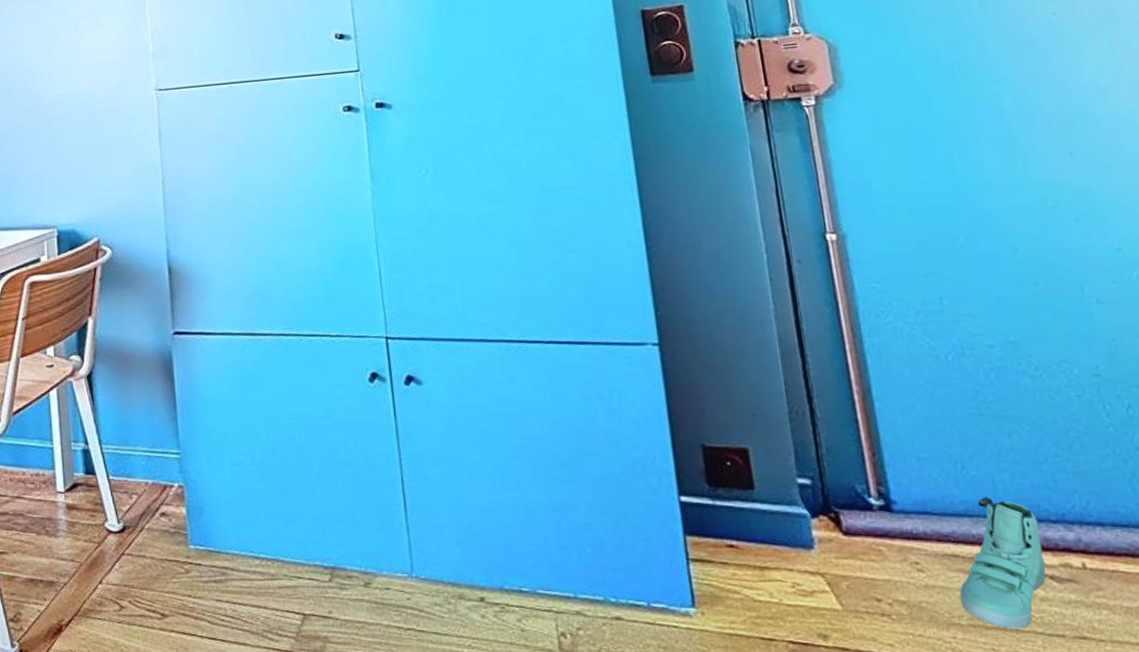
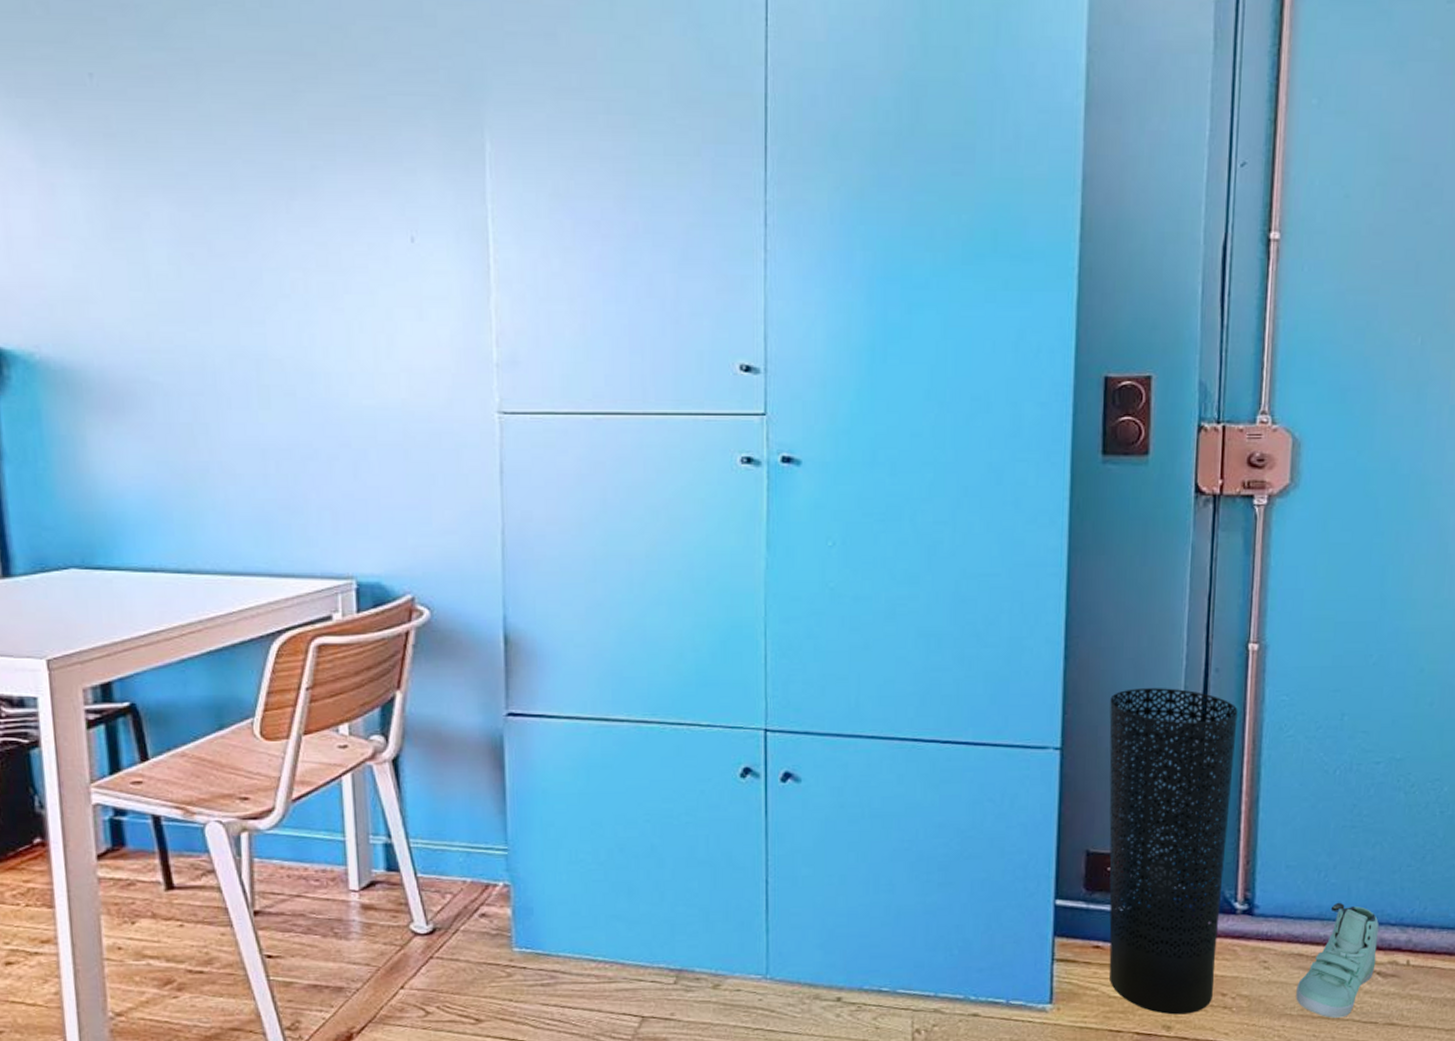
umbrella stand: none [698,281,867,622] -> present [1109,688,1238,1015]

